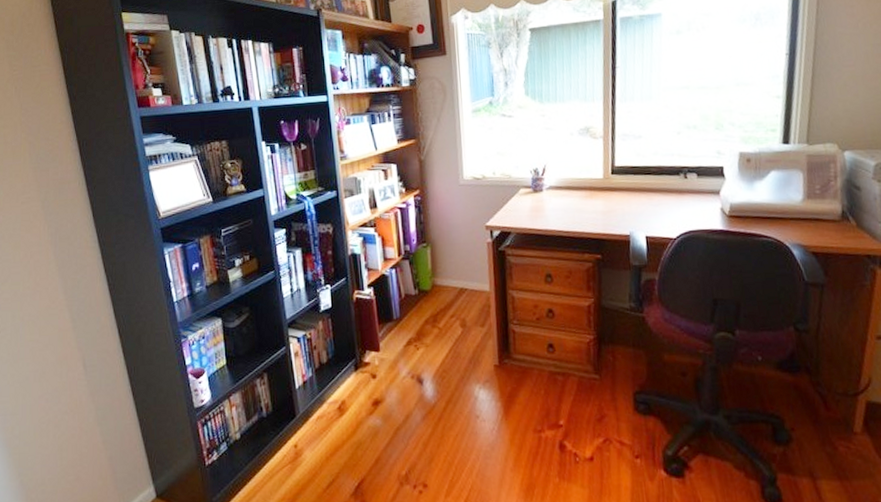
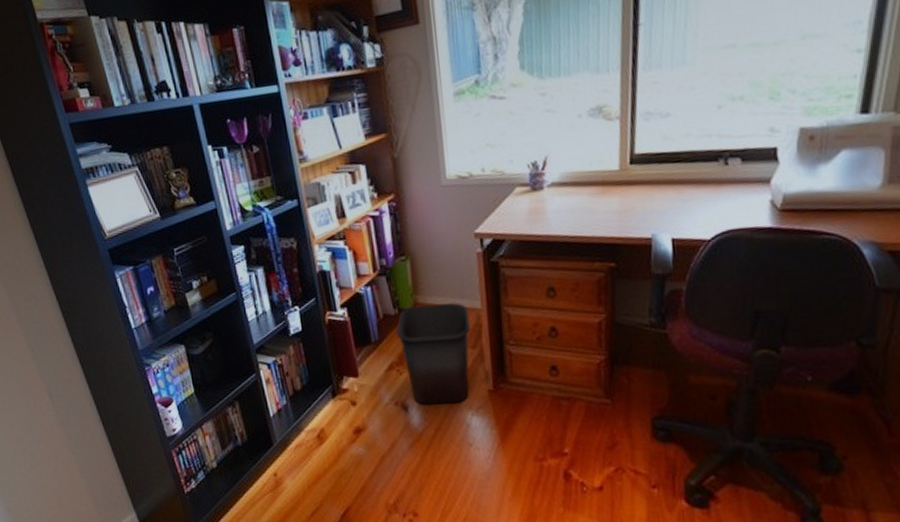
waste bin: none [415,285,481,379] -> present [395,303,471,405]

